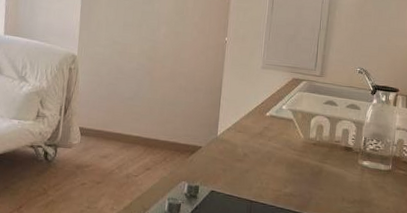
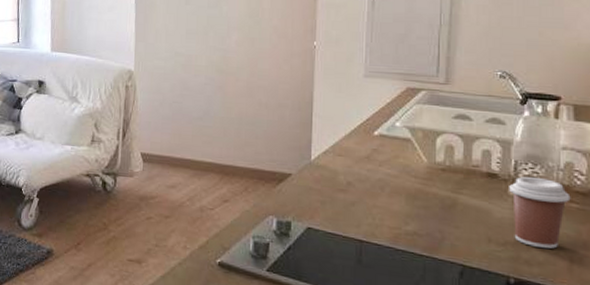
coffee cup: none [359,150,400,205] -> present [509,176,571,249]

